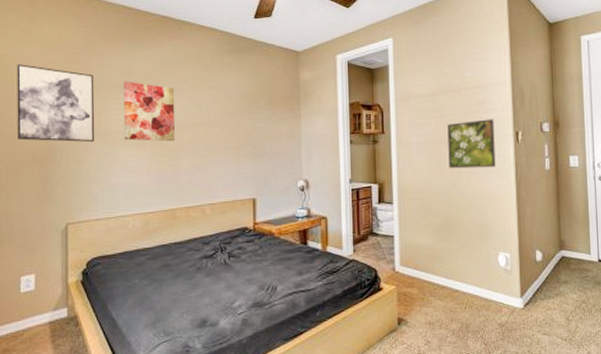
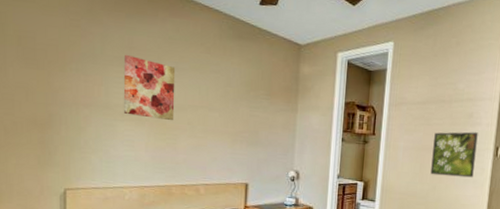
wall art: present [17,64,95,142] -> none [14,24,95,112]

